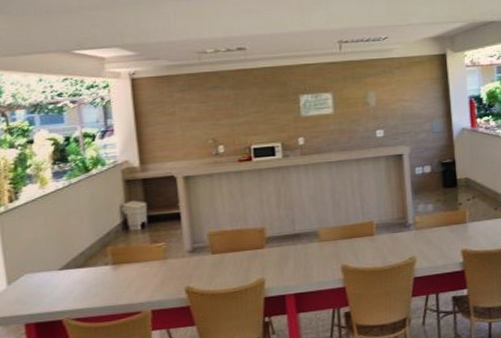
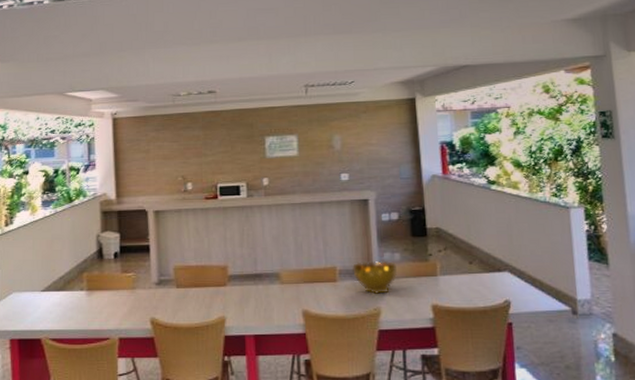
decorative bowl: none [389,213,430,245] -> present [352,261,397,295]

